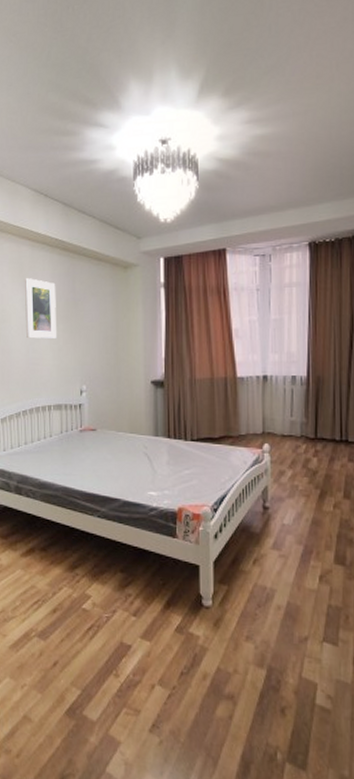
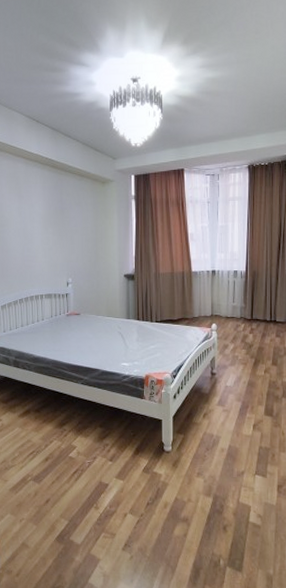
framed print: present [24,277,56,340] -> none [19,189,47,241]

